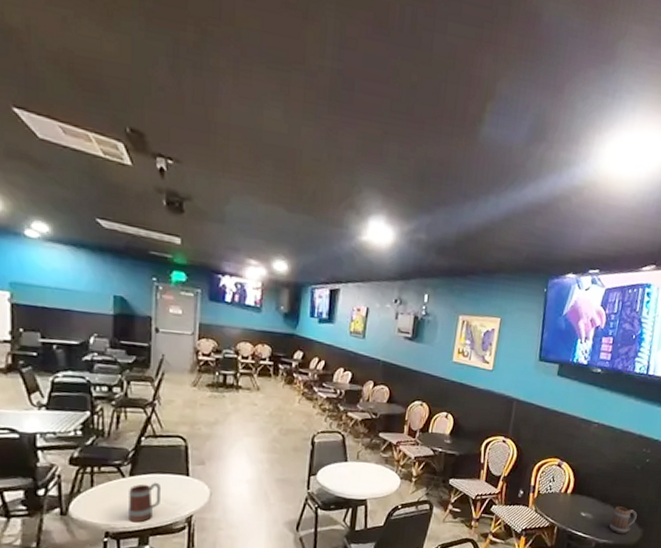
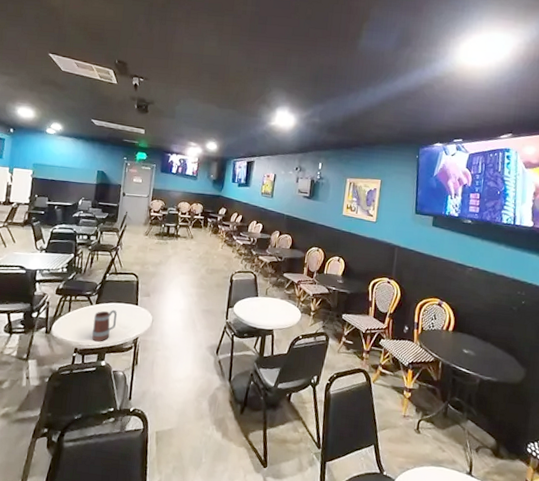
beer mug: present [608,506,637,535] -> none [491,345,519,373]

